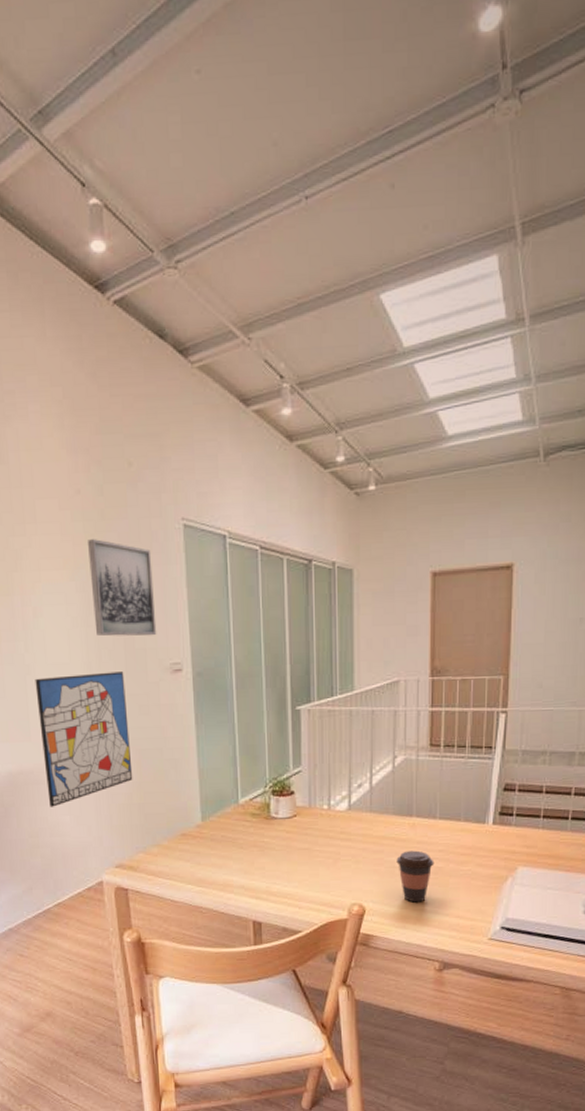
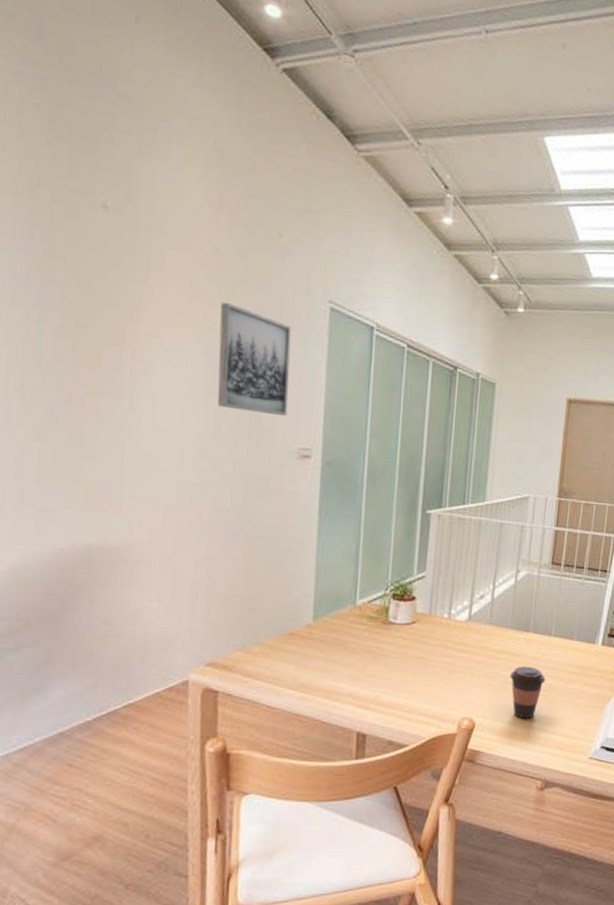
wall art: present [35,671,133,807] -> none [133,442,245,591]

